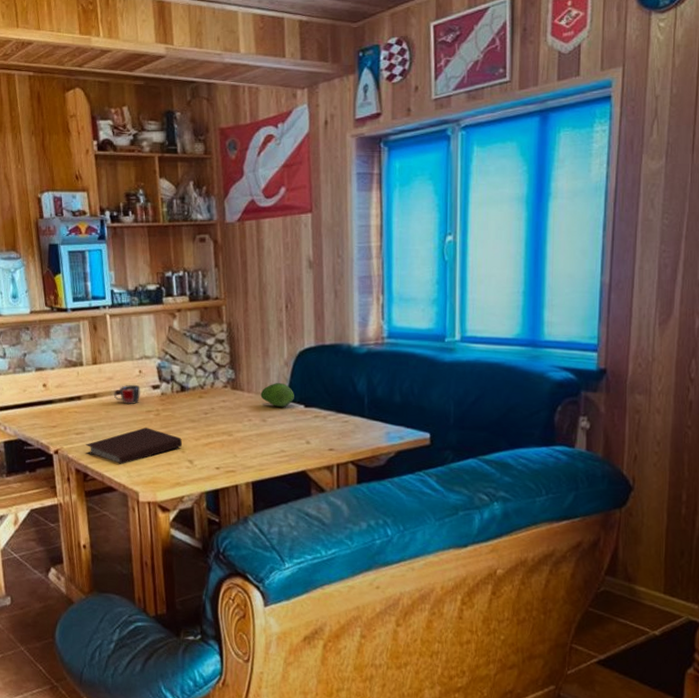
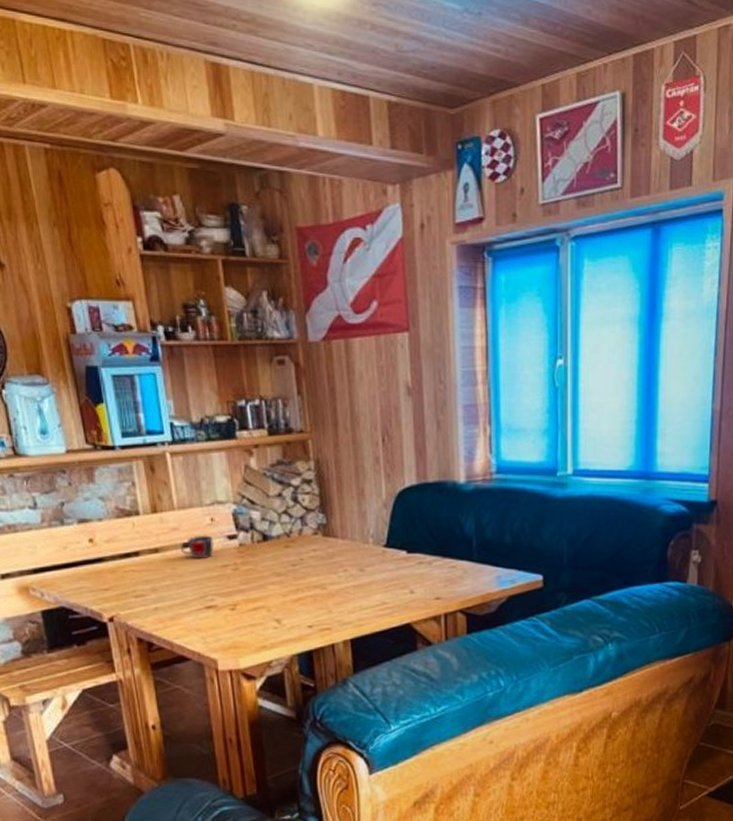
notebook: present [86,427,182,465] -> none [148,585,267,630]
fruit: present [260,383,294,407] -> none [357,527,395,554]

